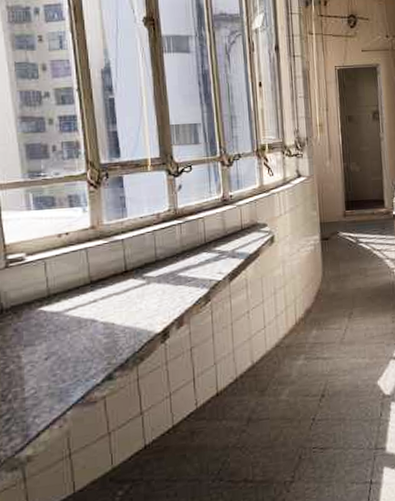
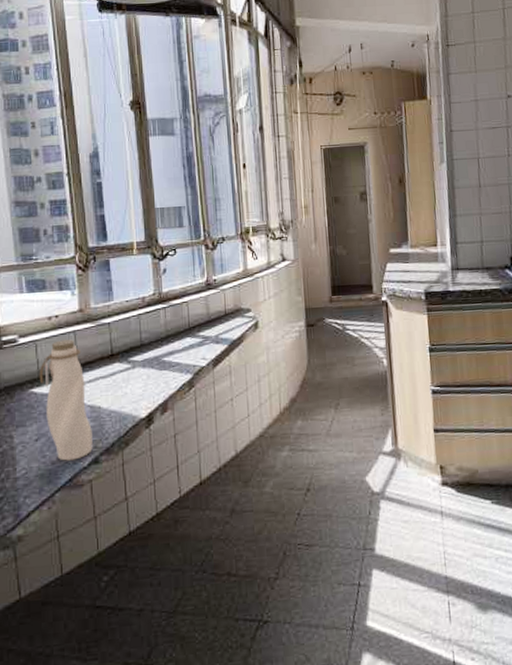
water bottle: none [48,256,106,379] -> present [39,339,93,461]

